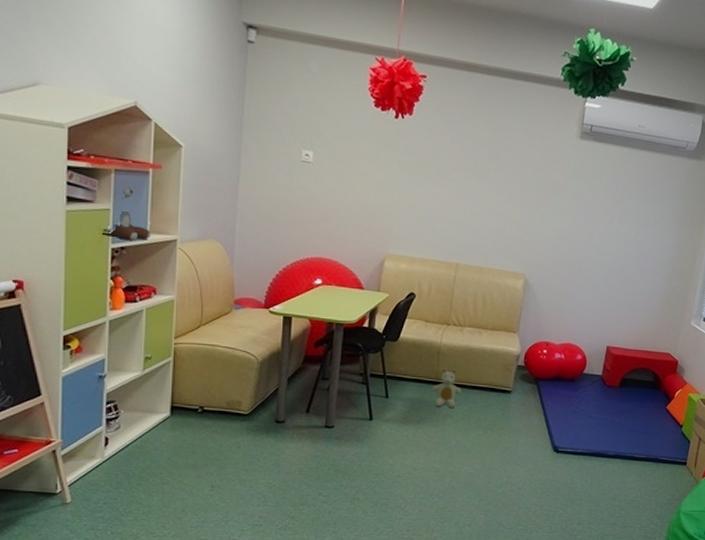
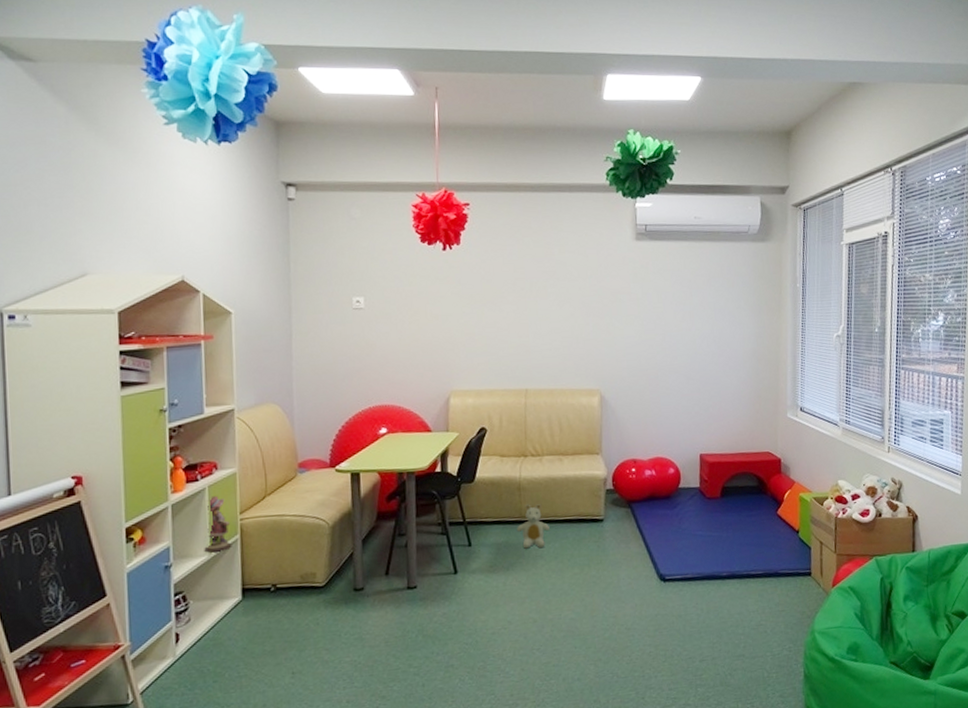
teddy bear: present [99,186,151,241] -> none [155,361,207,418]
doll: none [138,318,165,371] -> present [204,495,232,554]

